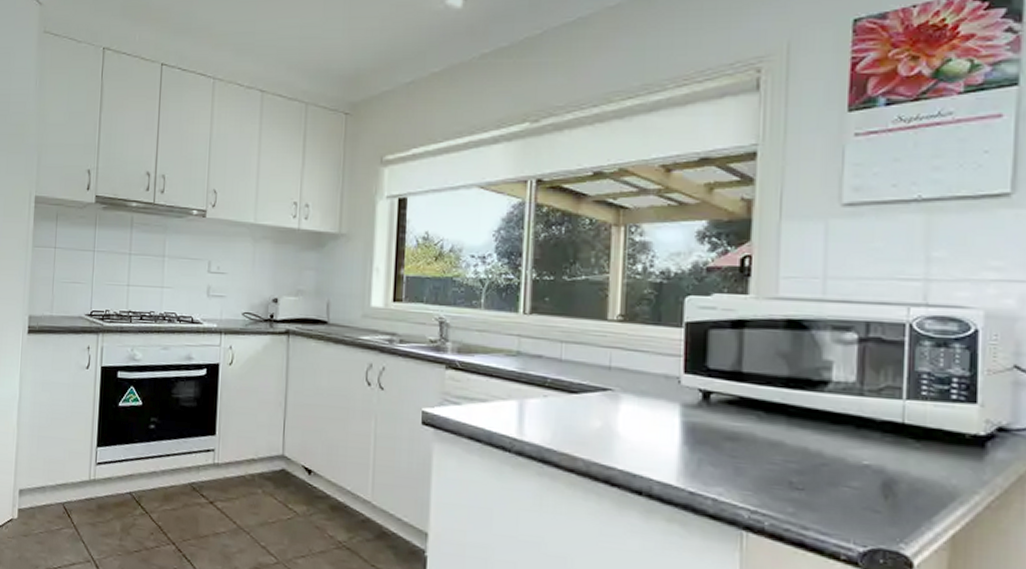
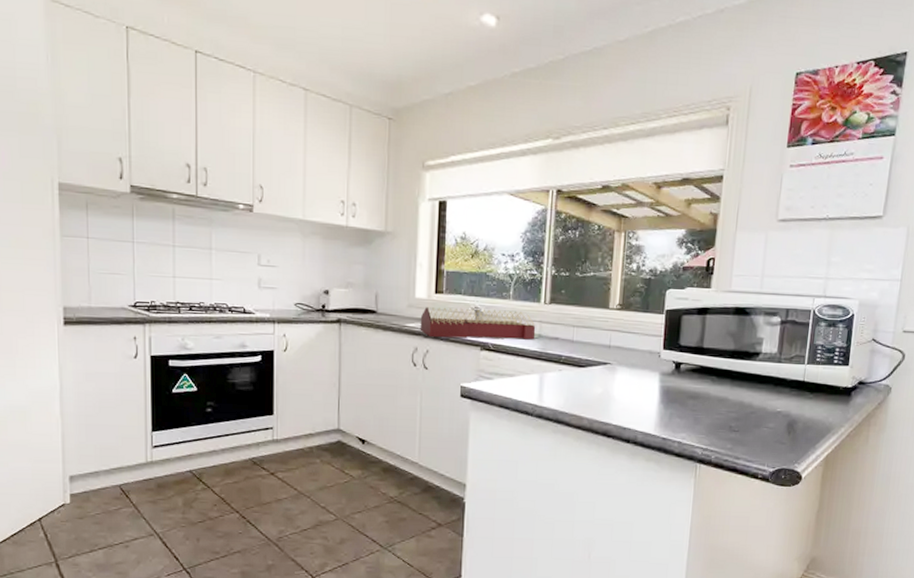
dish rack: none [375,317,514,358] -> present [420,307,536,340]

